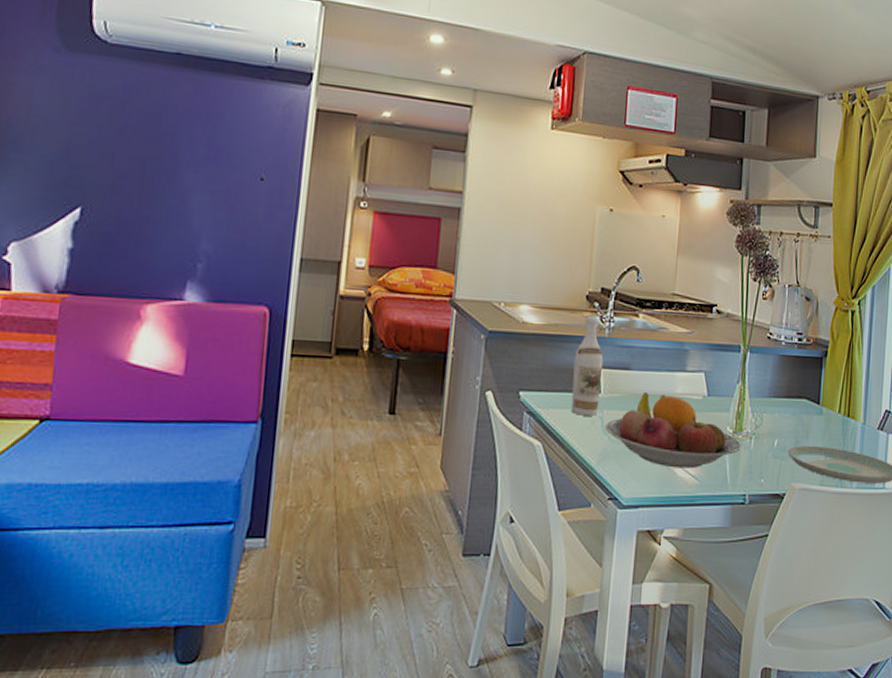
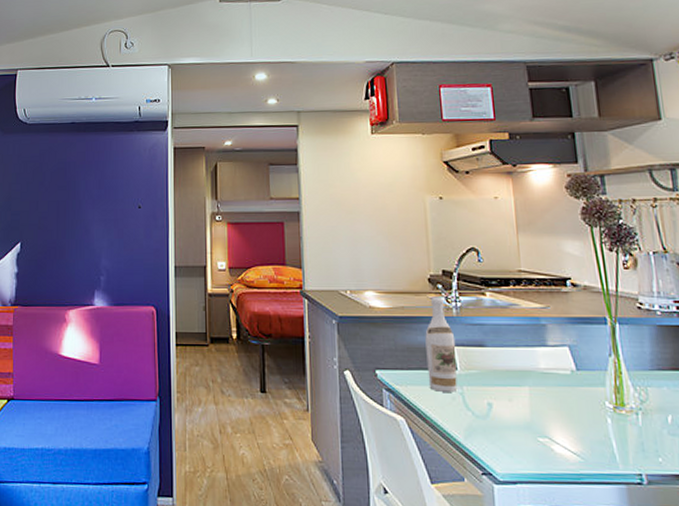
fruit bowl: present [604,392,742,469] -> none [466,368,628,445]

